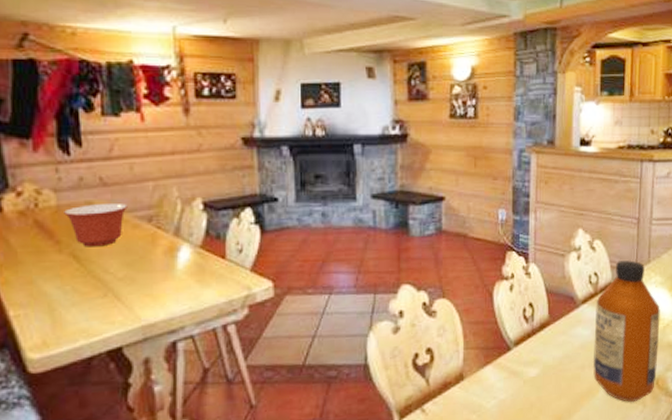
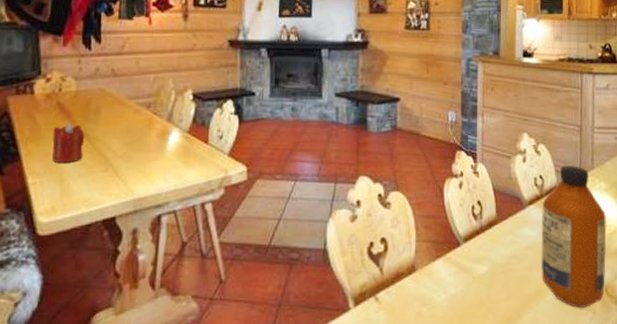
candle: none [33,244,75,292] -> present [52,123,85,164]
mixing bowl: present [64,204,128,247] -> none [81,91,132,128]

